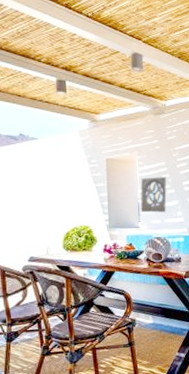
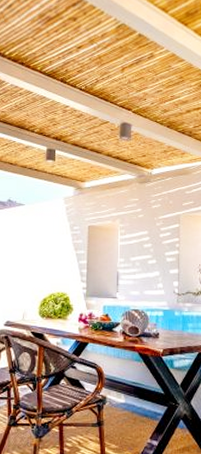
wall ornament: present [140,176,167,213] -> none [119,246,149,283]

